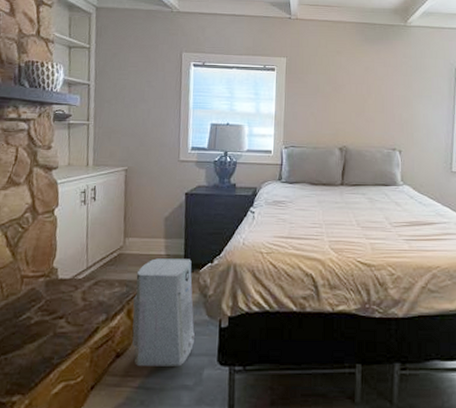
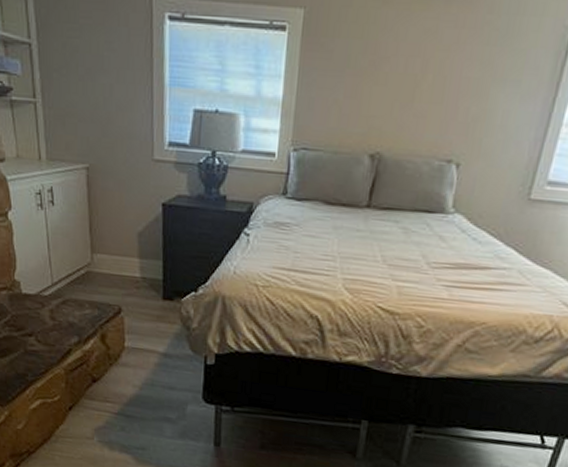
air purifier: present [132,258,195,367] -> none [107,280,177,399]

